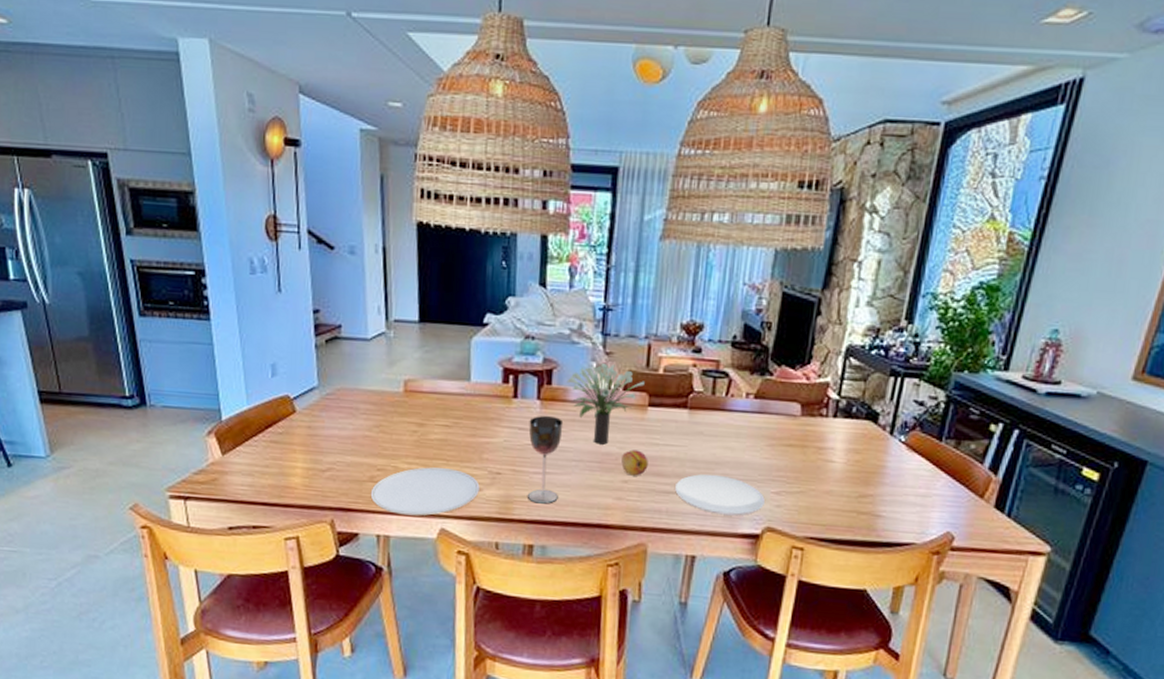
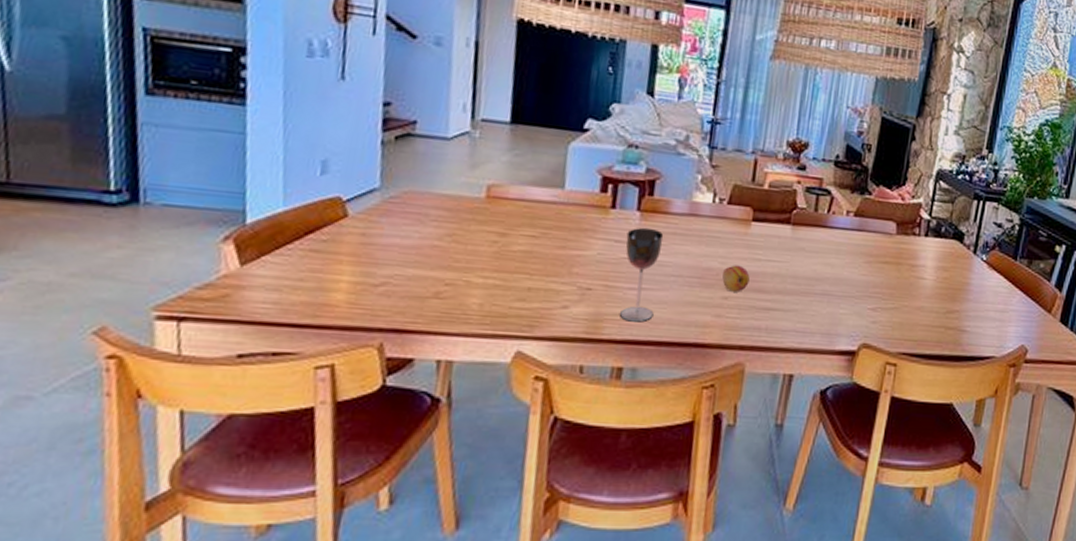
plate: present [370,467,480,516] -> none [433,282,566,338]
flower arrangement: present [566,364,645,445] -> none [669,176,750,259]
plate: present [675,474,765,516] -> none [775,290,862,333]

